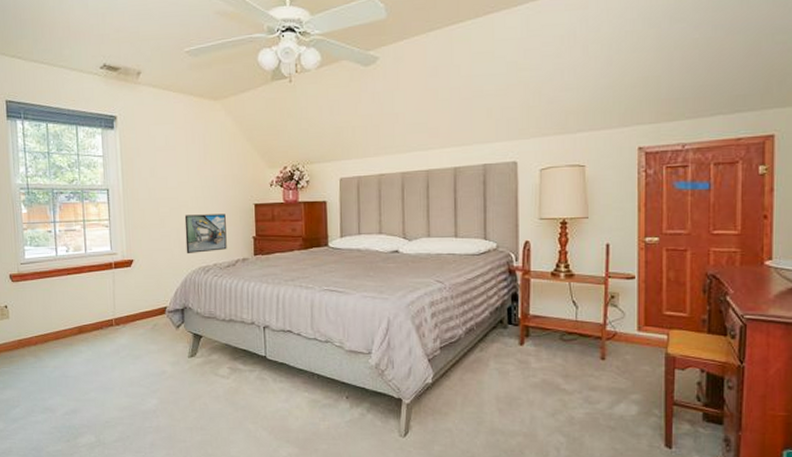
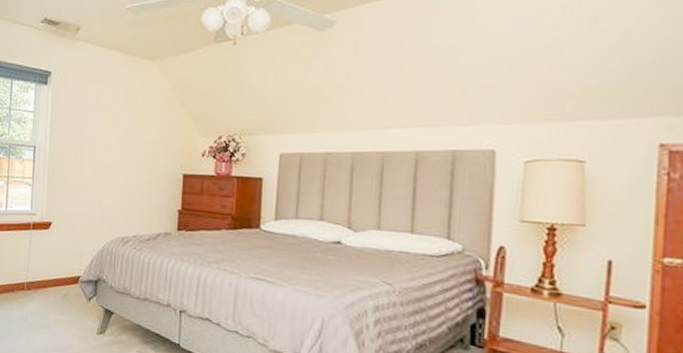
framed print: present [184,214,227,254] -> none [106,180,151,222]

